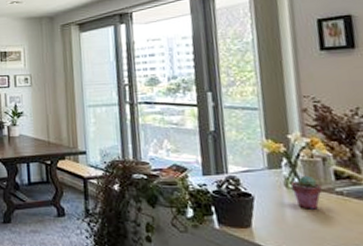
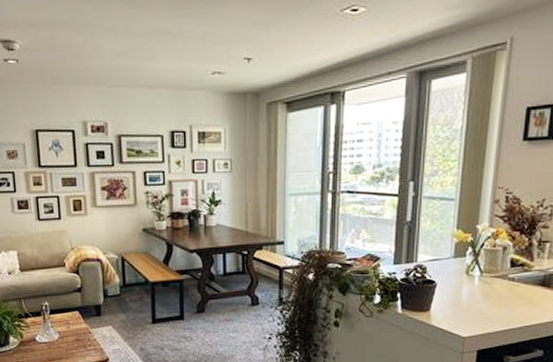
potted succulent: present [290,175,322,210] -> none [470,263,497,294]

